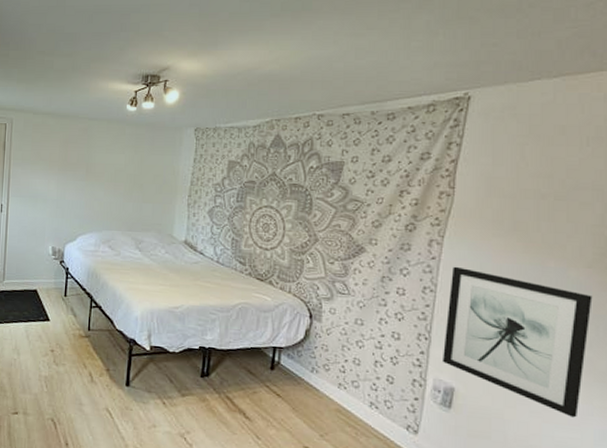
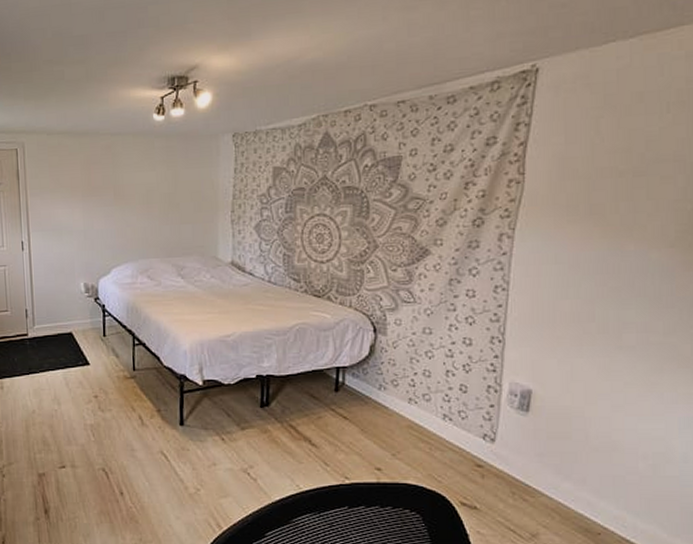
wall art: present [442,266,593,418] -> none [517,260,675,408]

